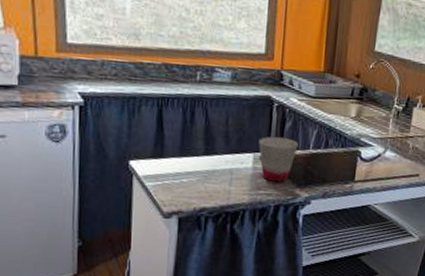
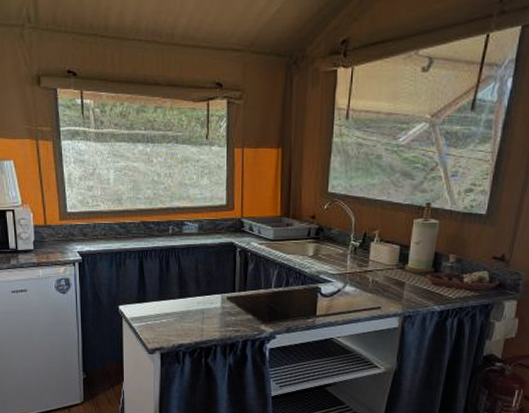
cup: present [259,136,298,182] -> none [225,278,261,319]

